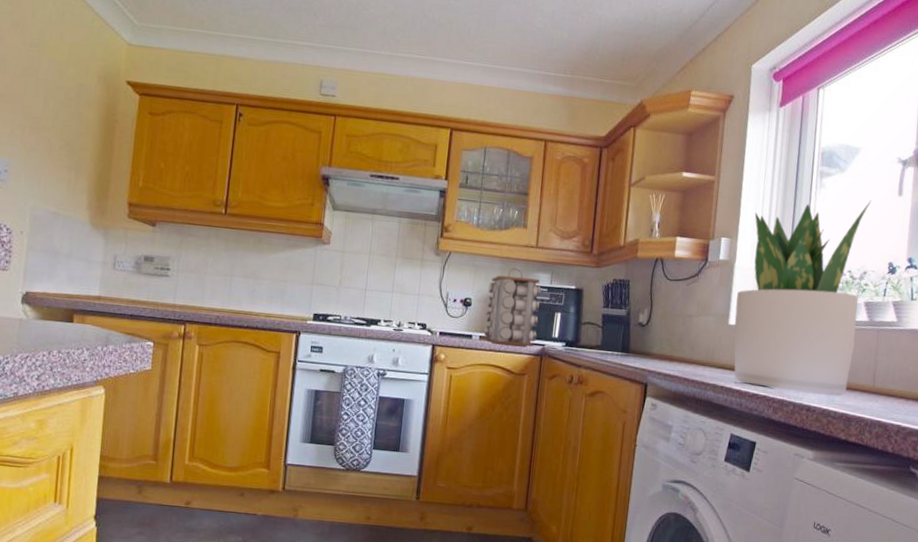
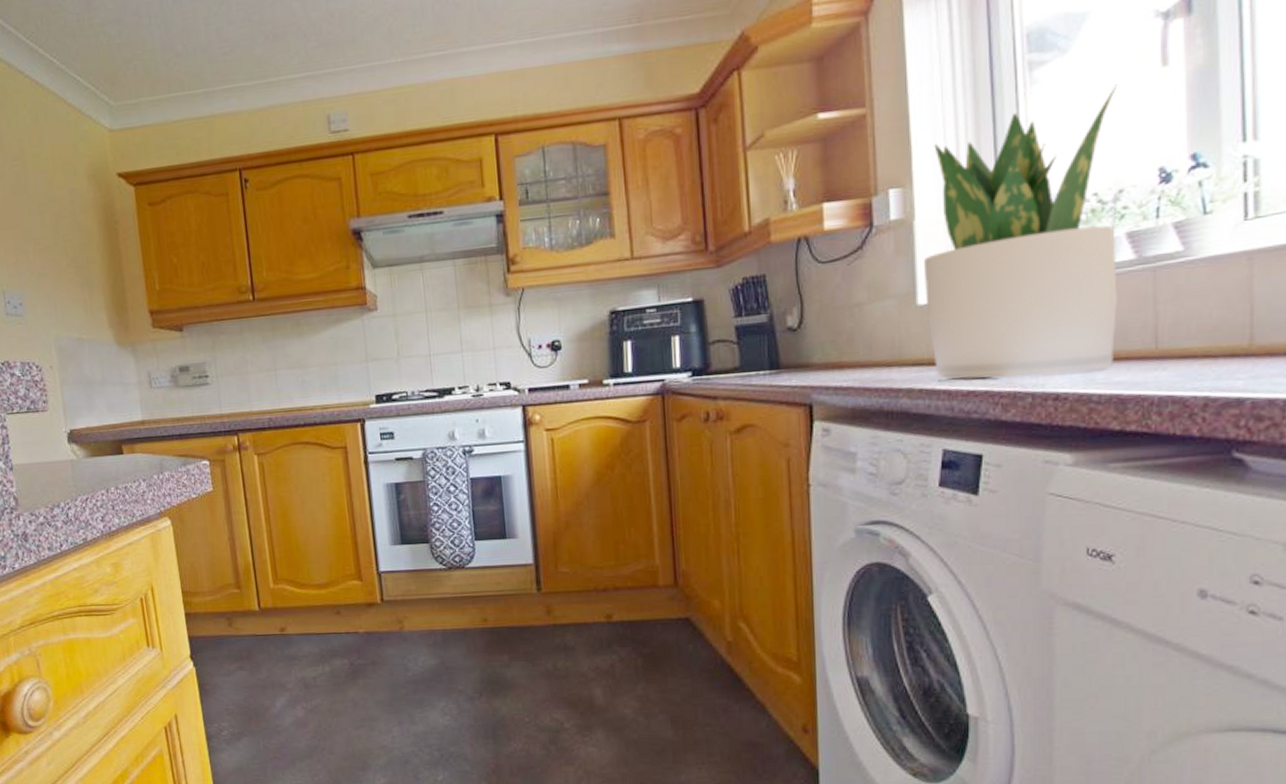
spice rack: present [483,266,541,348] -> none [579,289,653,392]

